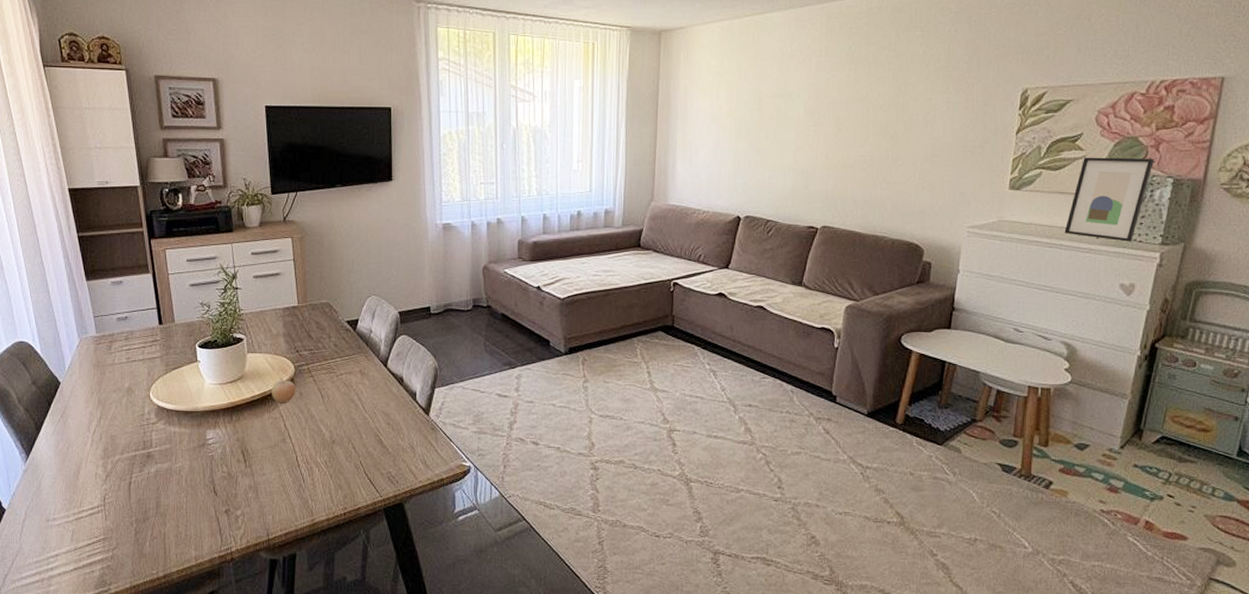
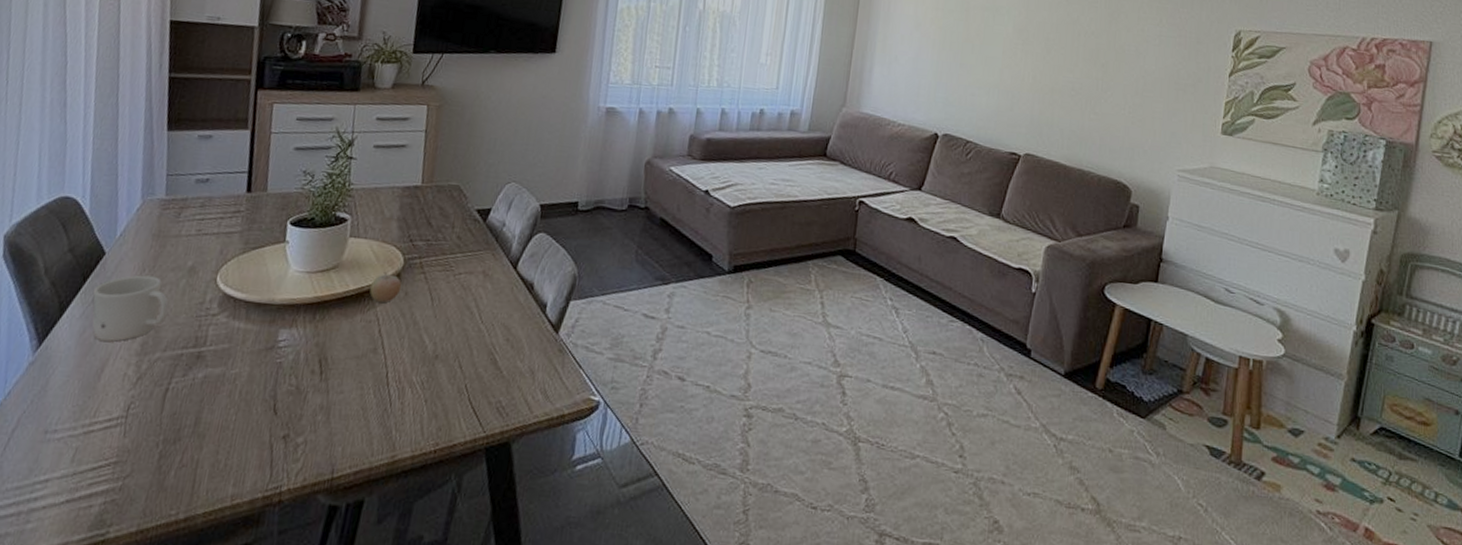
mug: none [58,397,119,450] -> present [91,275,170,342]
picture frame: present [1064,157,1156,242] -> none [1277,108,1369,204]

